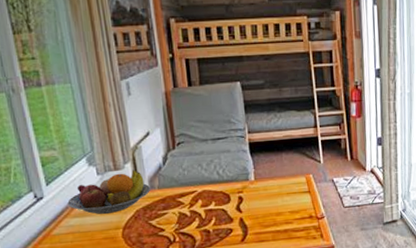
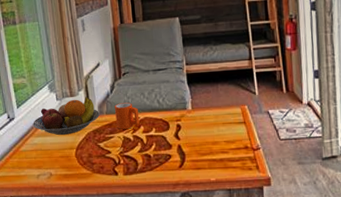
mug: none [168,175,197,205] -> present [115,102,140,129]

